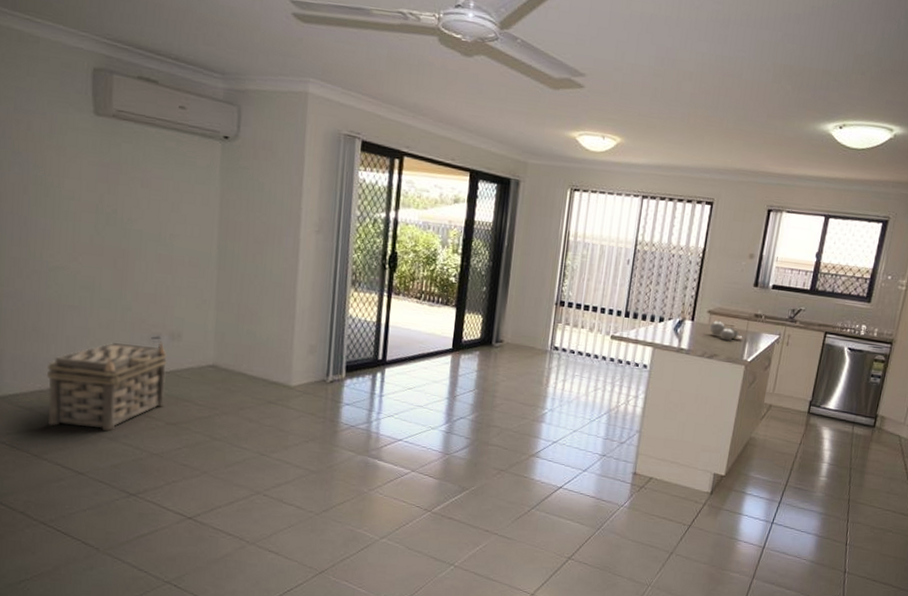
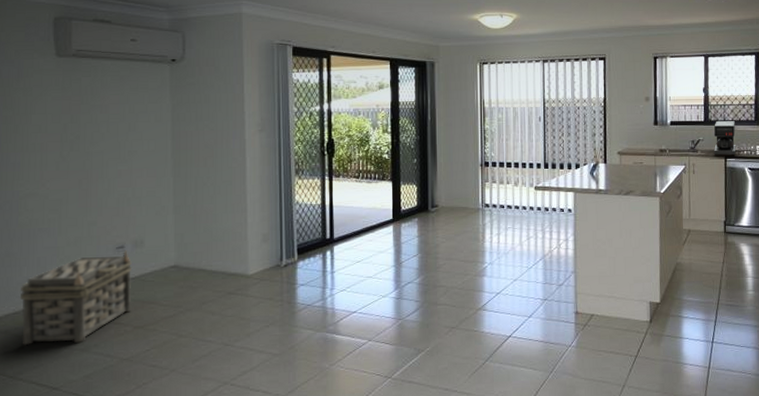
tea set: present [709,319,743,341] -> none [621,158,653,177]
coffee maker: none [813,291,844,332] -> present [713,120,736,156]

